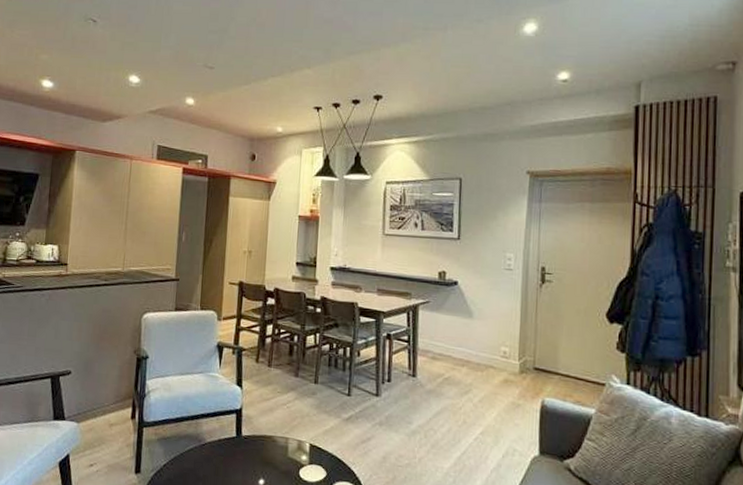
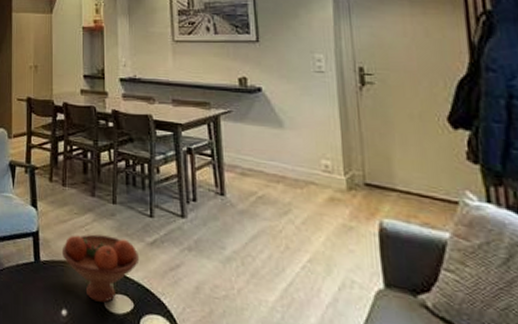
fruit bowl: none [263,411,335,472] -> present [61,234,140,303]

